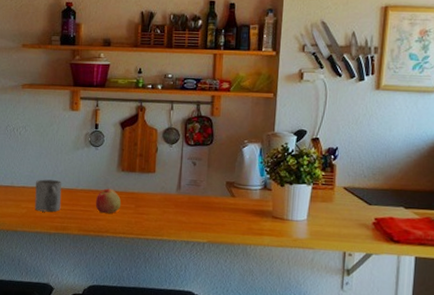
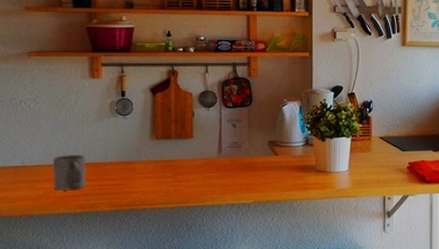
apple: present [95,188,122,214] -> none [127,158,158,184]

